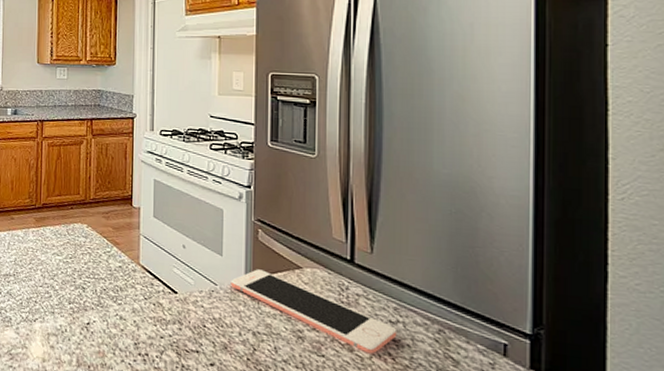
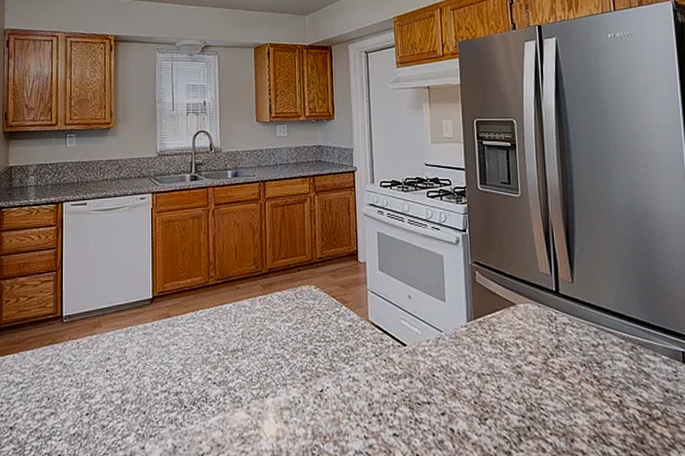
cell phone: present [231,269,398,354] -> none [454,311,600,379]

